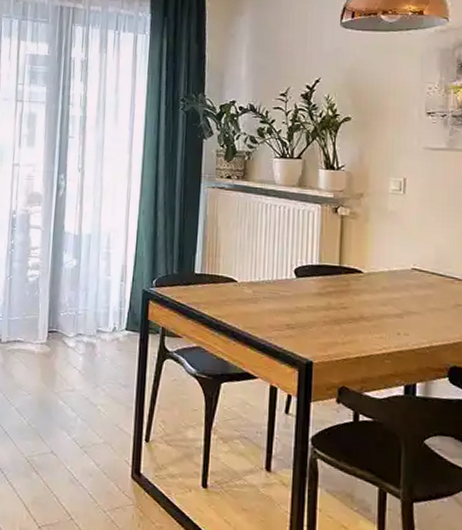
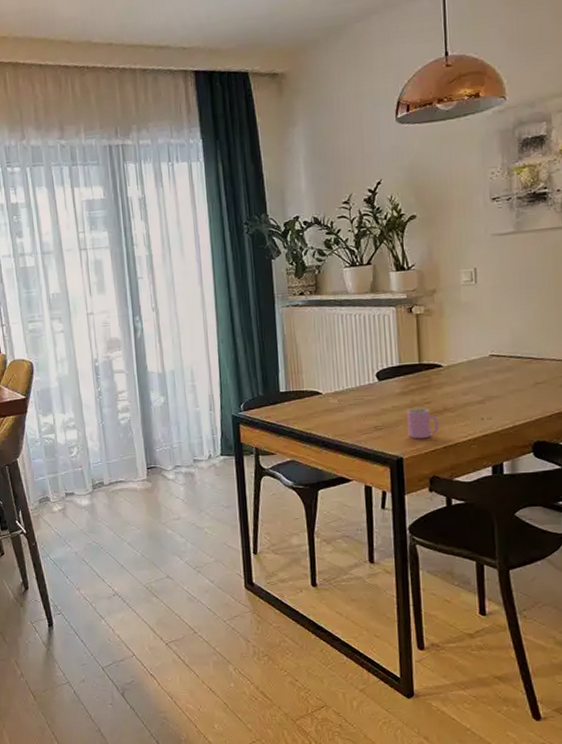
cup: none [321,311,354,346] -> present [407,408,440,439]

